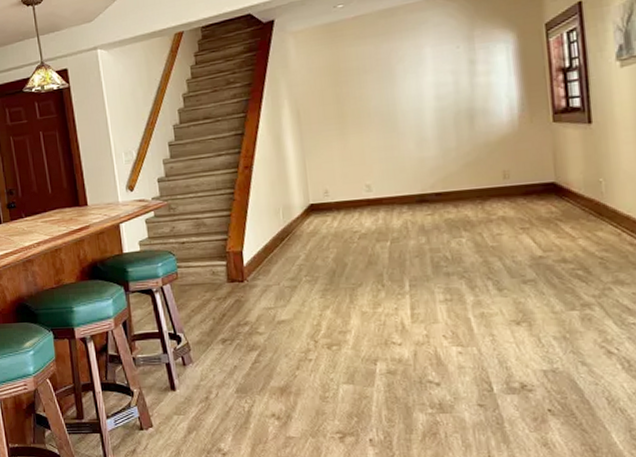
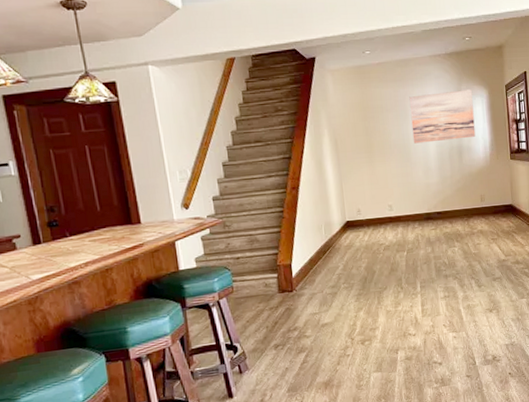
wall art: none [396,35,496,110] -> present [409,89,476,144]

